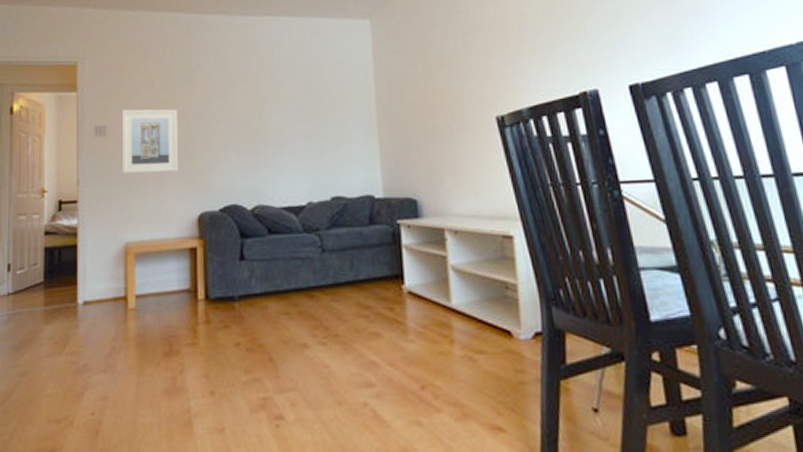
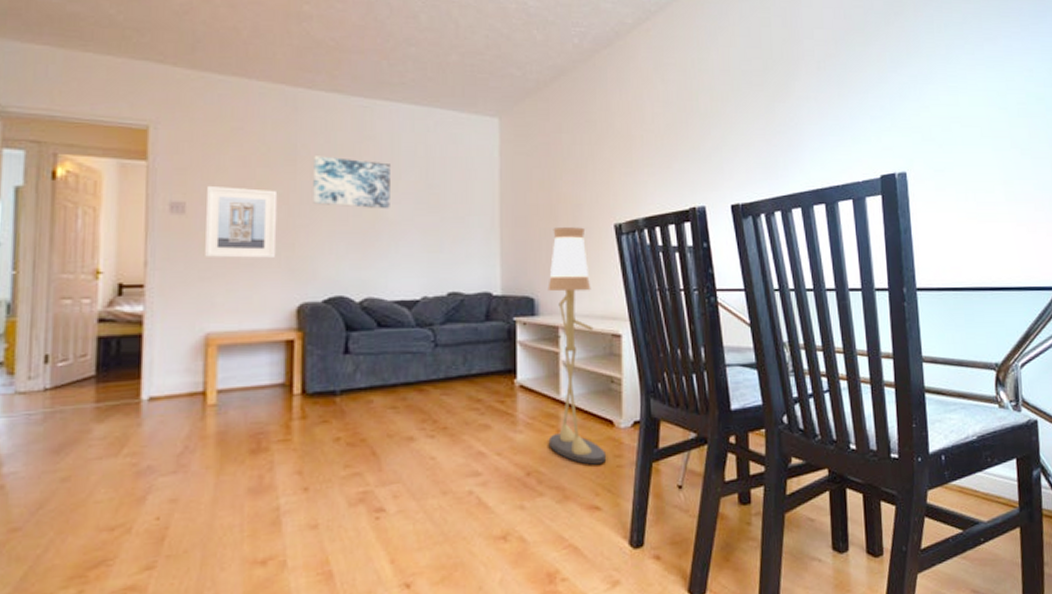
wall art: none [206,73,274,119] -> present [313,156,390,209]
floor lamp: none [430,122,507,380] -> present [547,227,607,465]

